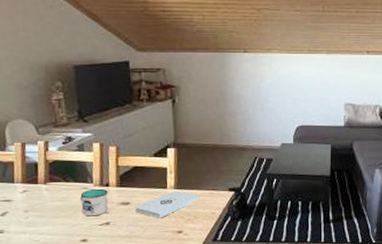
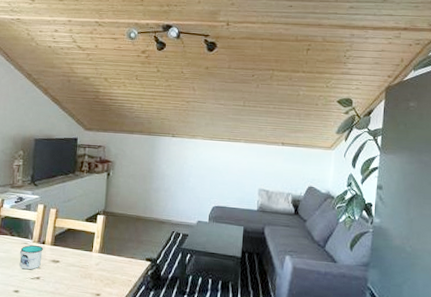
notepad: present [135,191,199,219] -> none [63,254,118,279]

